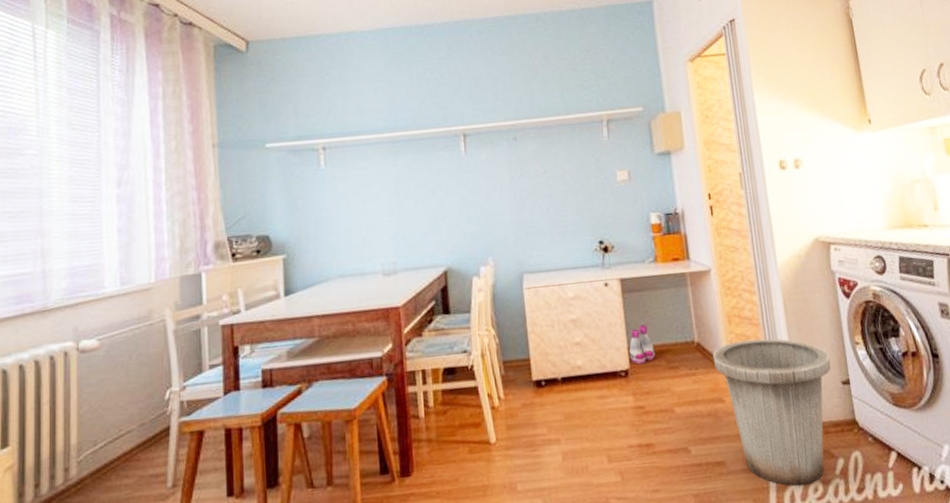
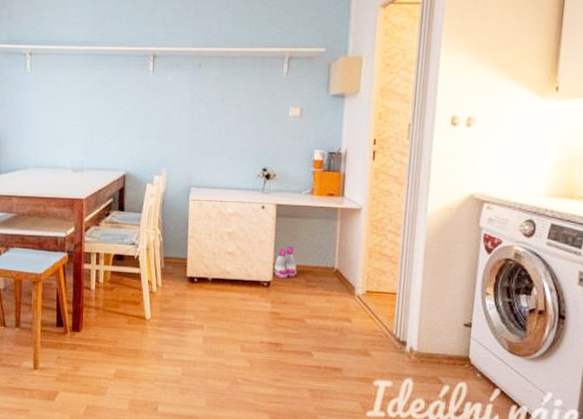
trash can: present [712,338,831,486] -> none [348,274,458,400]

